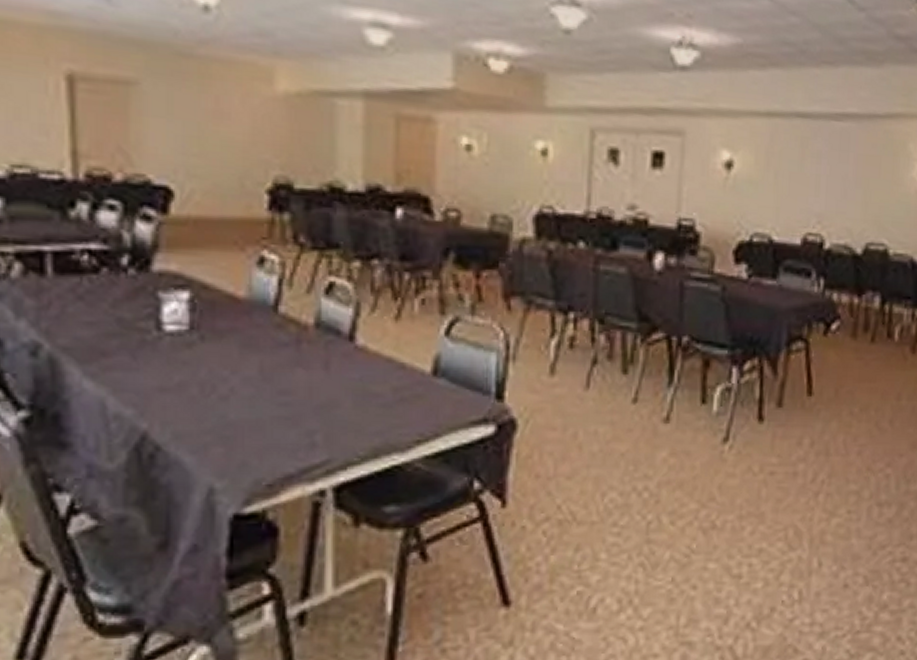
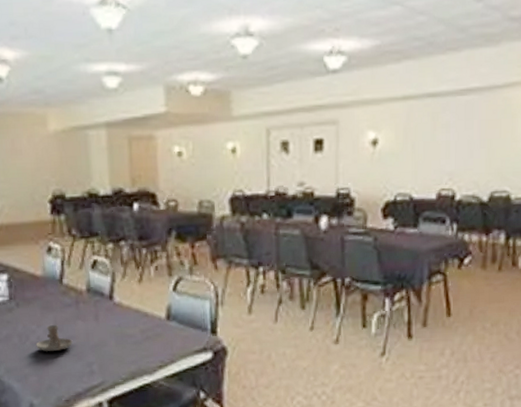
candle holder: none [226,372,286,410] -> present [36,325,73,351]

